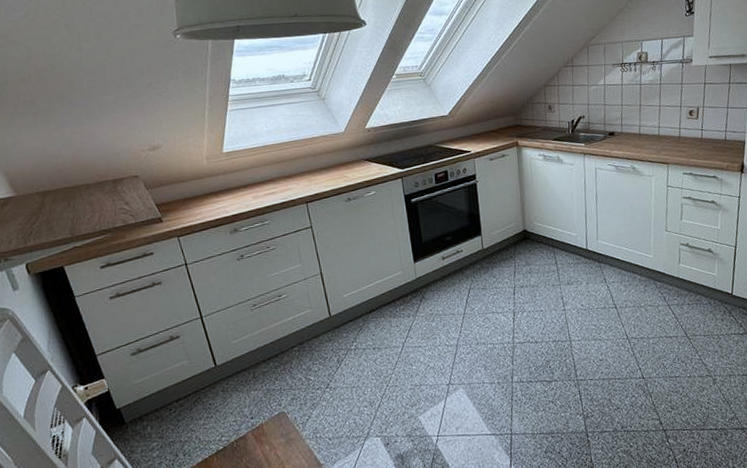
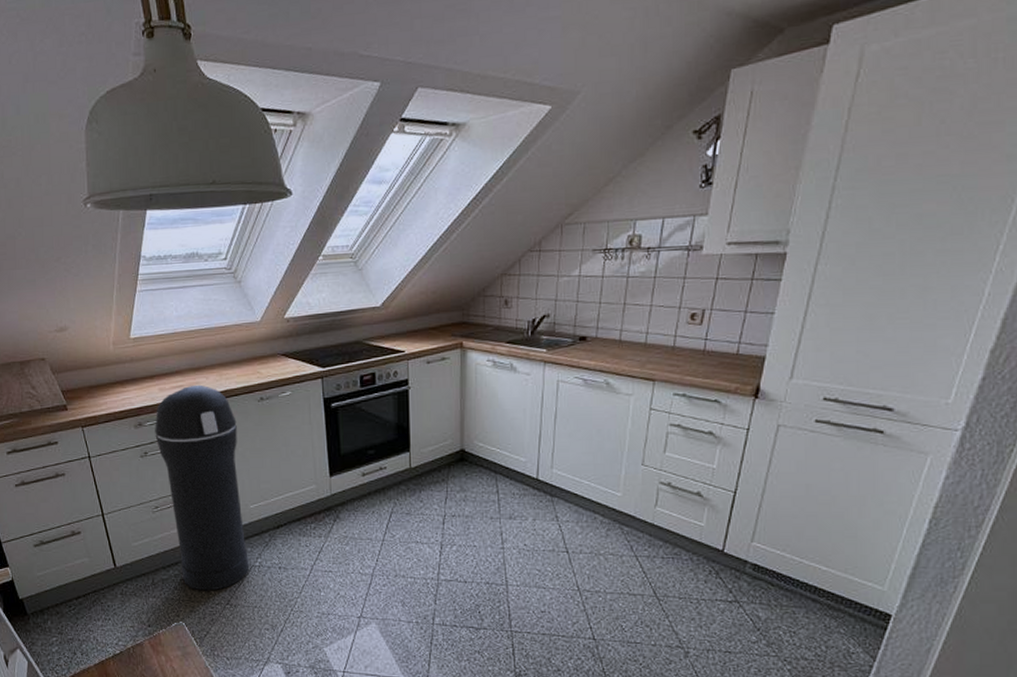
trash can: none [250,190,346,379] -> present [155,384,249,591]

